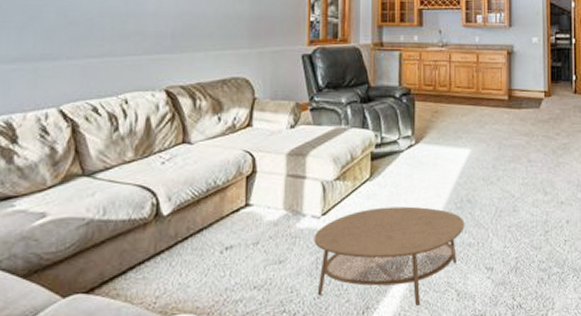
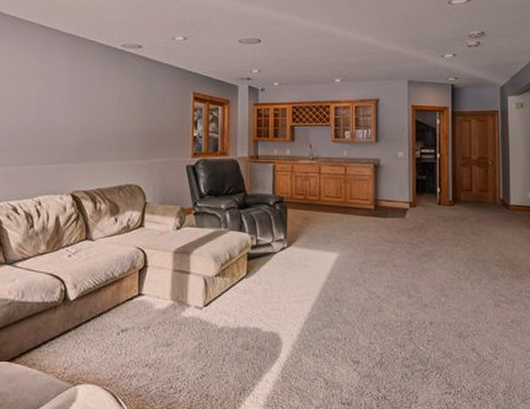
coffee table: present [314,206,465,306] -> none [197,302,333,391]

